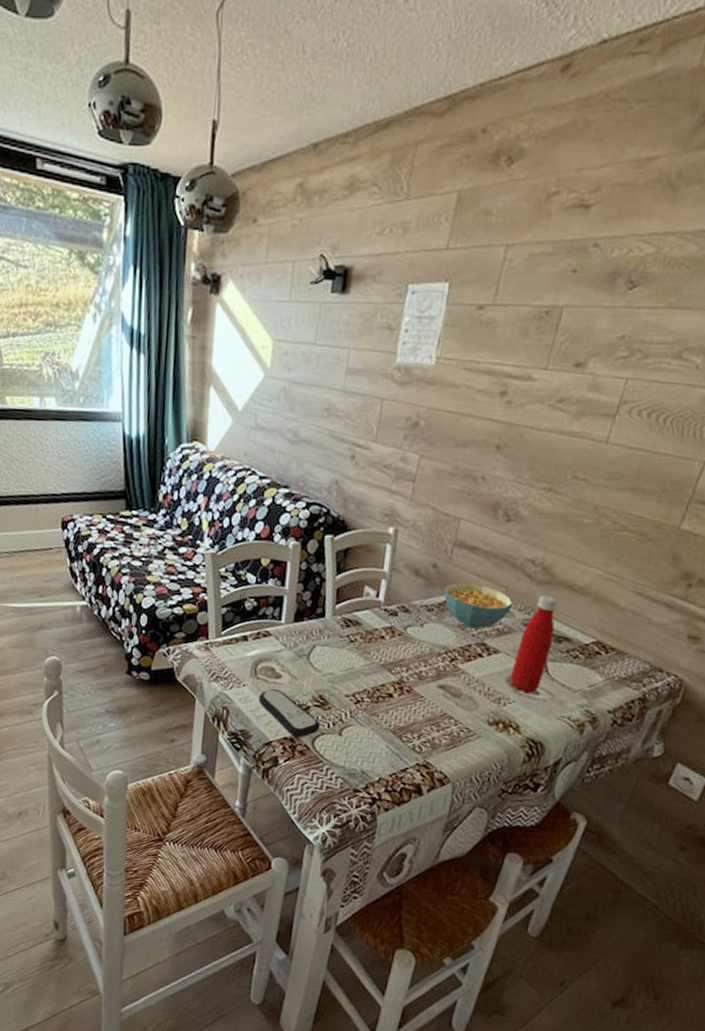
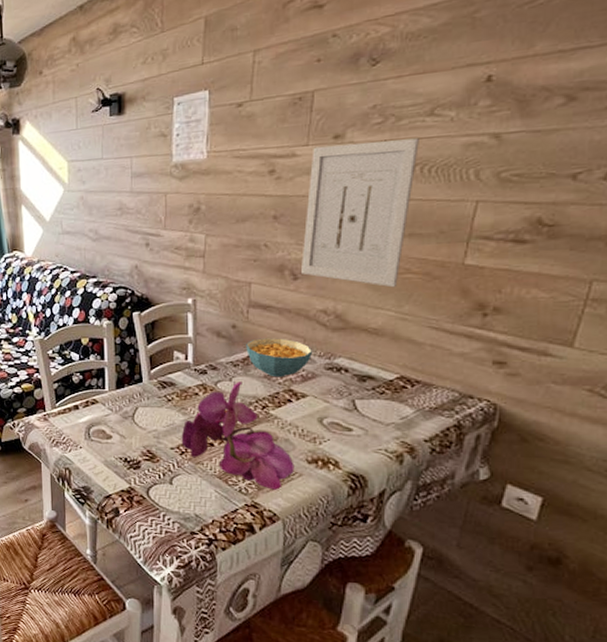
remote control: present [258,688,321,738] -> none [94,448,152,490]
flower: none [358,628,475,751] -> present [181,382,294,490]
bottle: present [509,595,559,694] -> none [322,341,357,431]
wall art: none [514,372,661,545] -> present [300,138,419,288]

